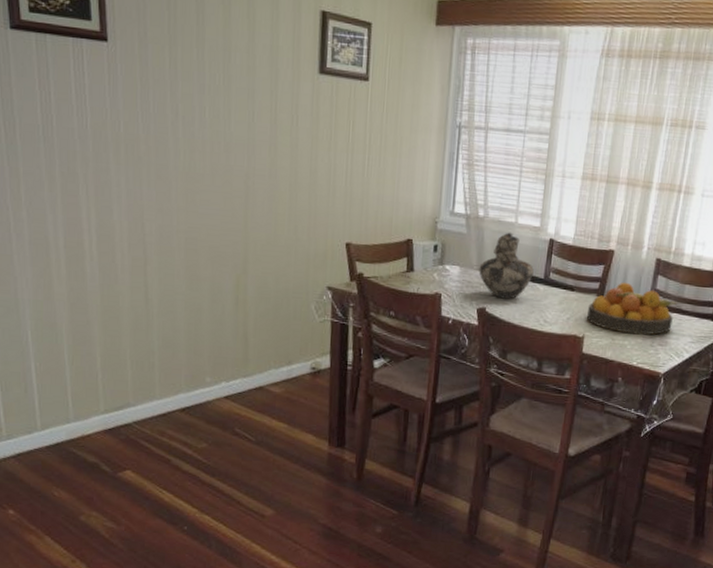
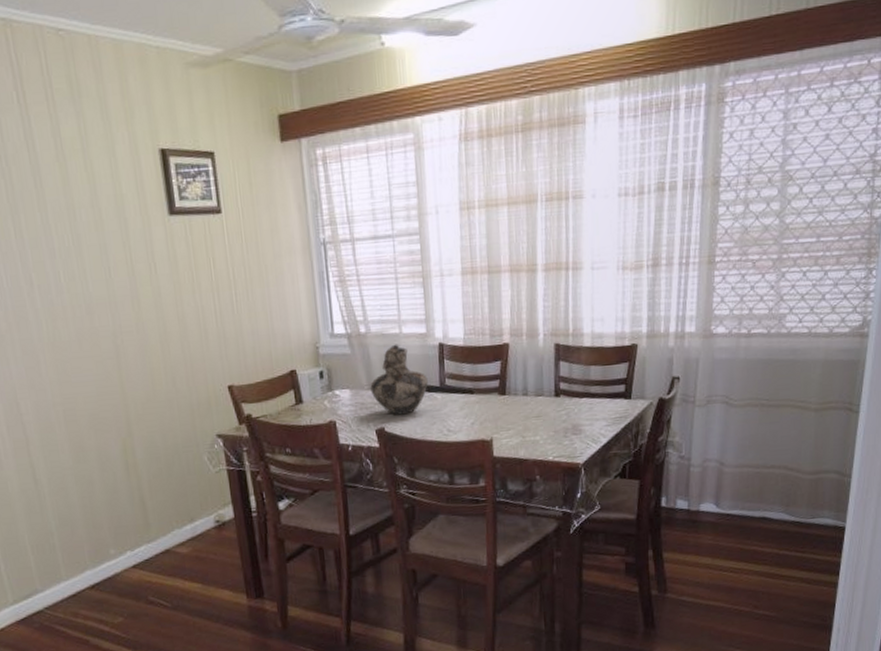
fruit bowl: present [587,282,677,335] -> none [491,374,585,429]

